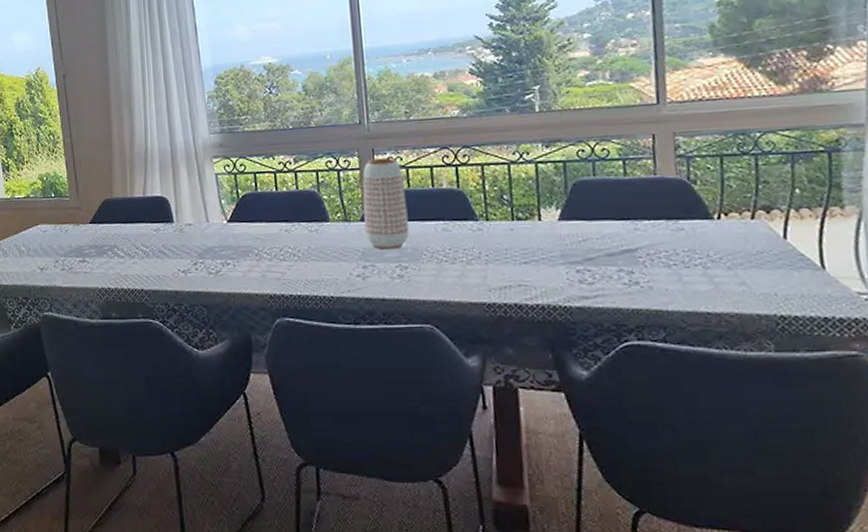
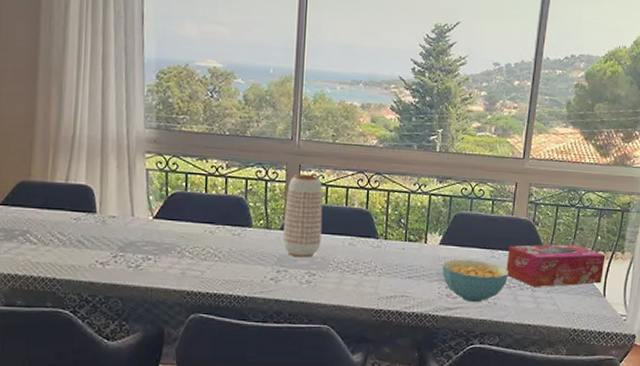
cereal bowl: none [566,235,664,289] -> present [442,259,509,303]
tissue box: none [657,202,815,263] -> present [506,244,606,287]

